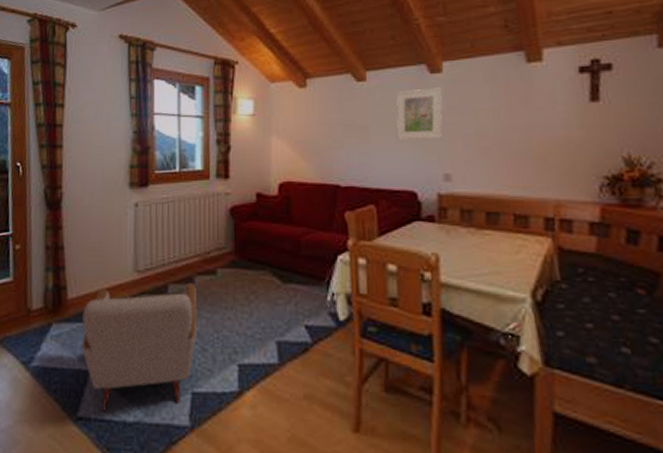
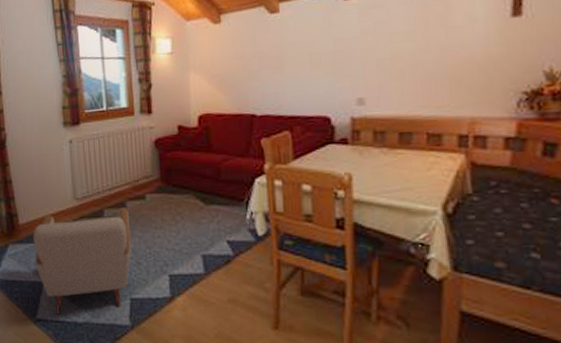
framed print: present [396,87,443,140] -> none [309,13,356,68]

